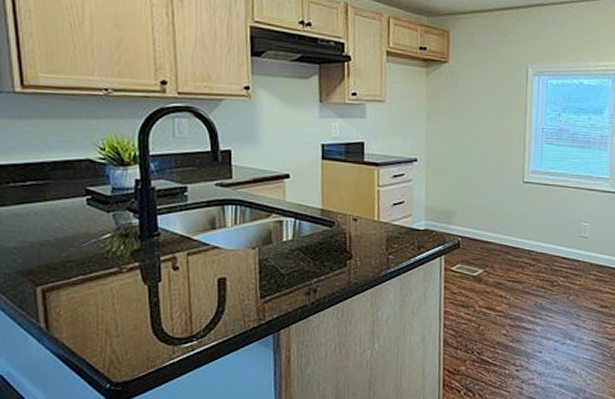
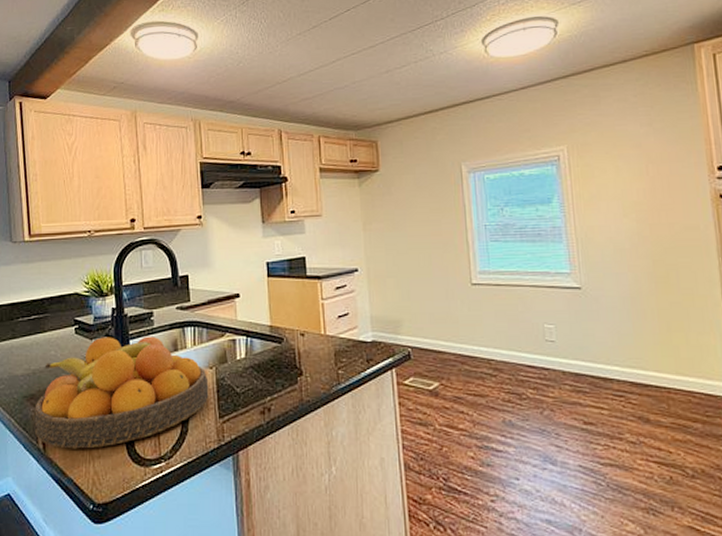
fruit bowl: none [33,210,250,328] -> present [34,336,209,449]

